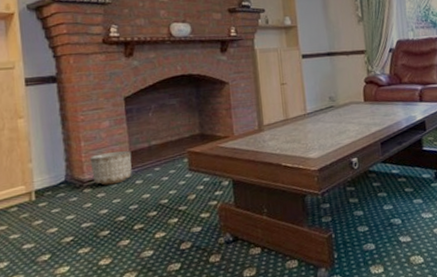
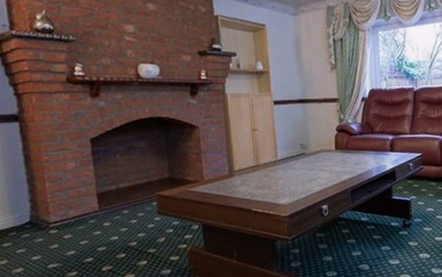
planter: present [89,151,132,186] -> none [55,193,100,227]

